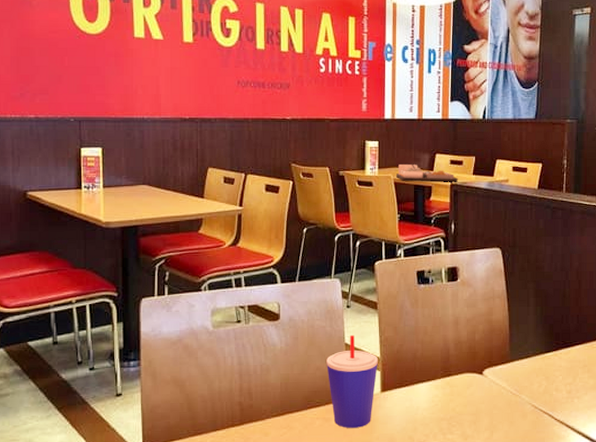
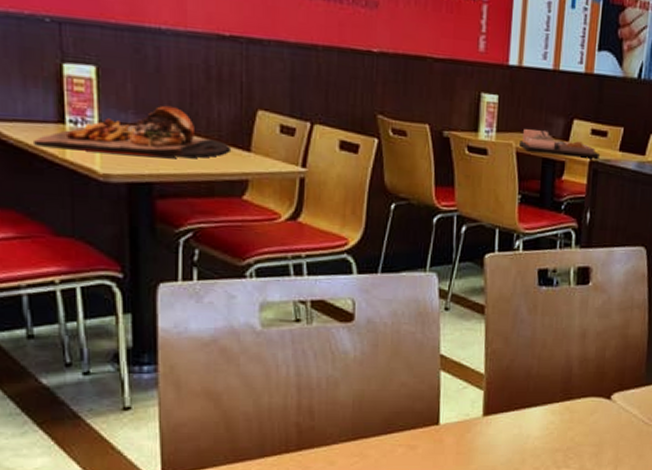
food tray: none [60,170,191,208] -> present [32,105,232,159]
beverage cup: present [326,335,378,428] -> none [414,345,482,458]

